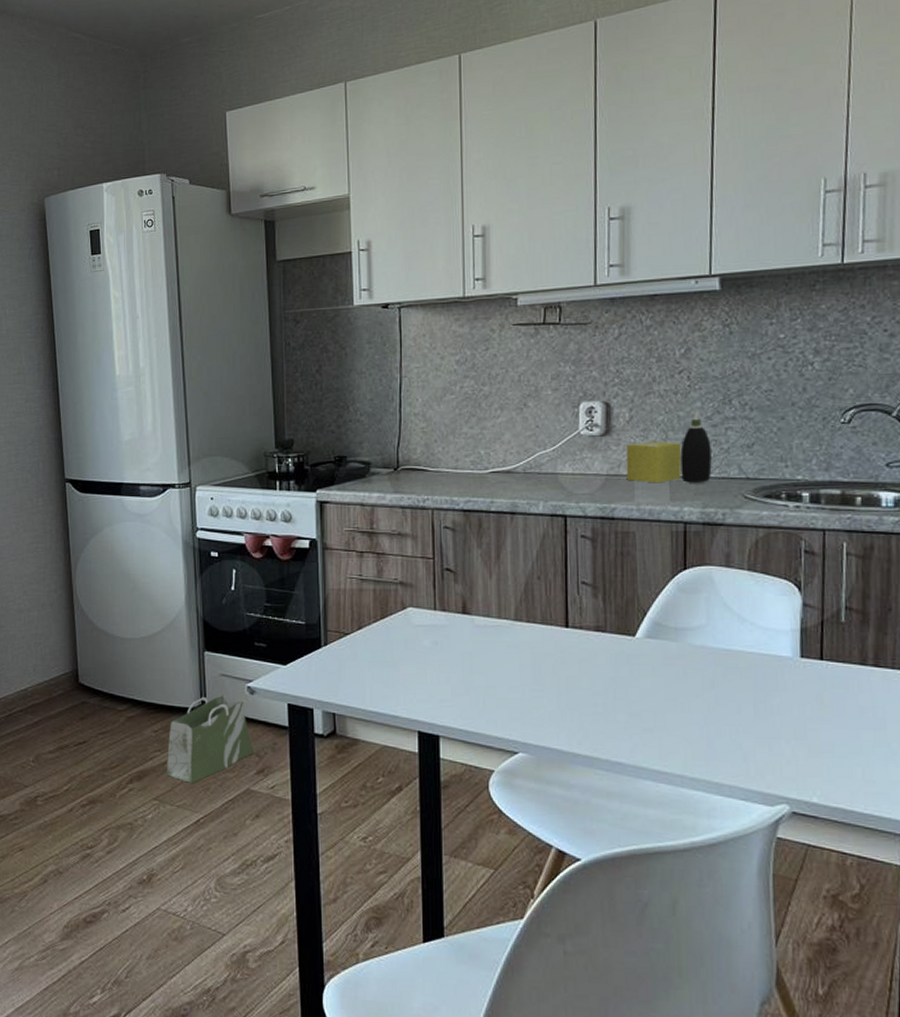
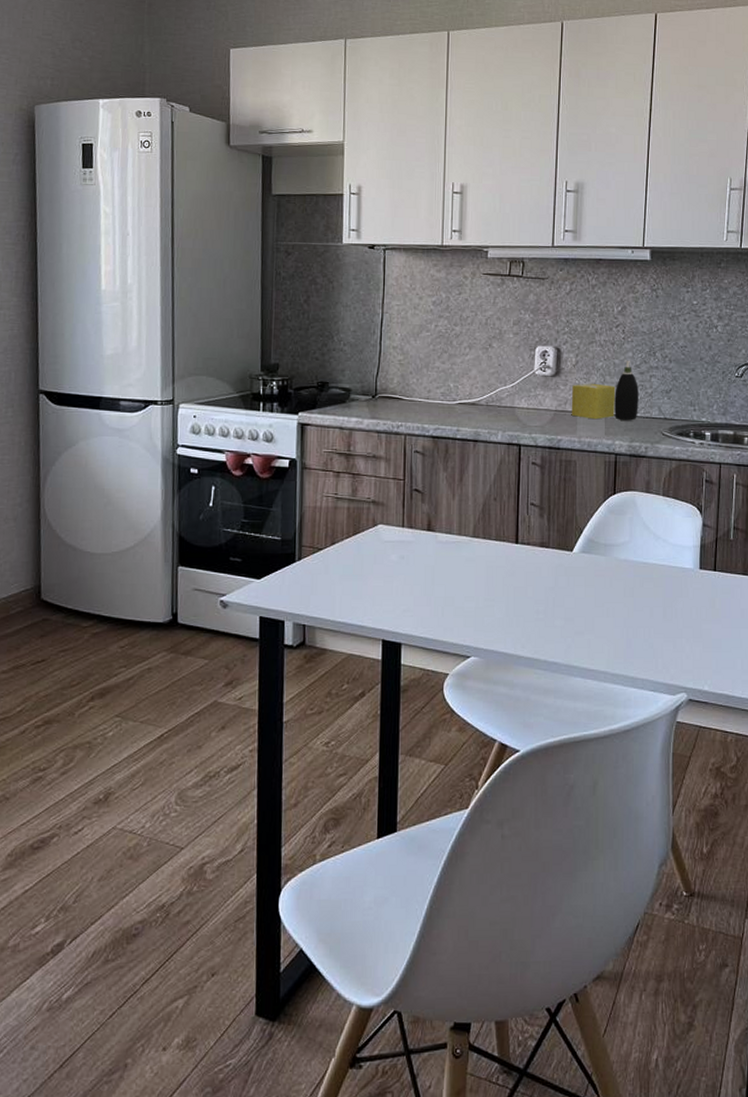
grocery bag: present [167,694,254,785] -> none [132,608,223,699]

